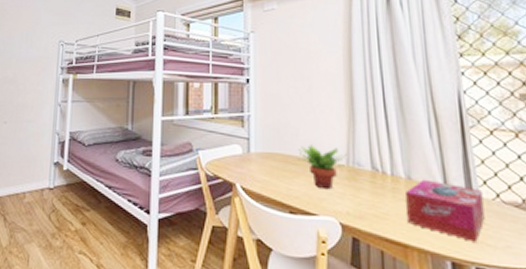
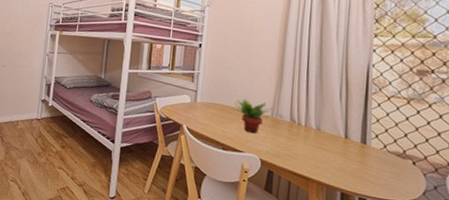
tissue box: present [406,179,485,242] -> none [312,130,374,179]

